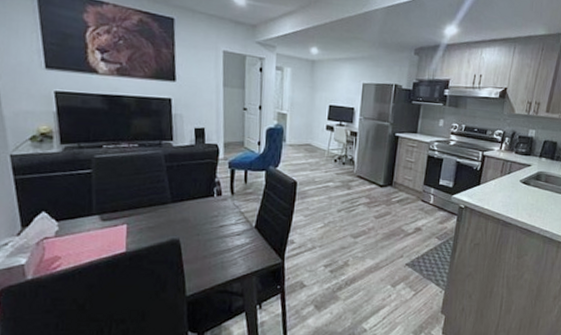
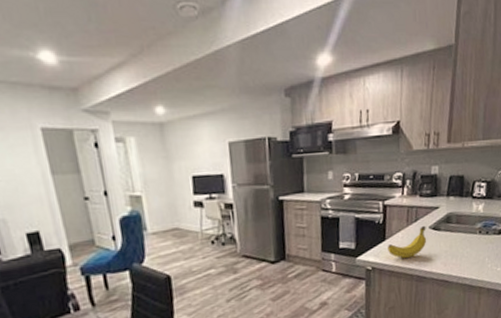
fruit: none [481,178,517,204] -> present [388,225,427,259]

